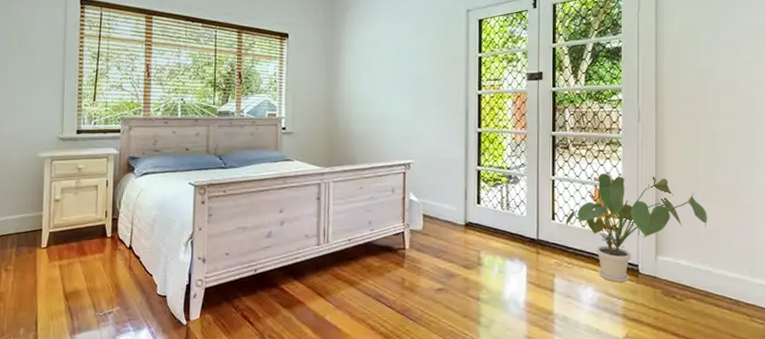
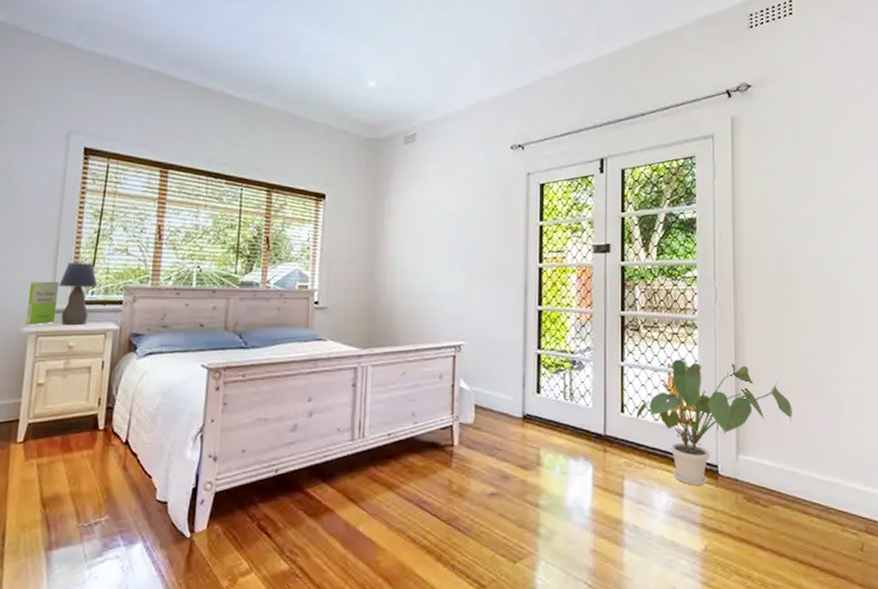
book: none [41,114,67,152] -> present [25,281,59,326]
table lamp: none [67,97,99,150] -> present [59,262,98,325]

